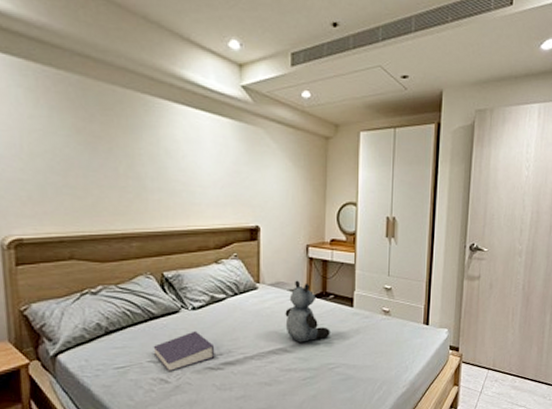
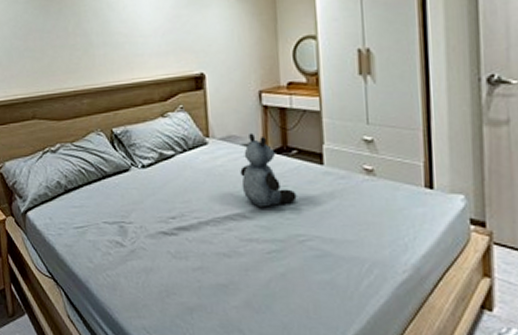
book: present [153,330,215,372] -> none [107,190,168,235]

